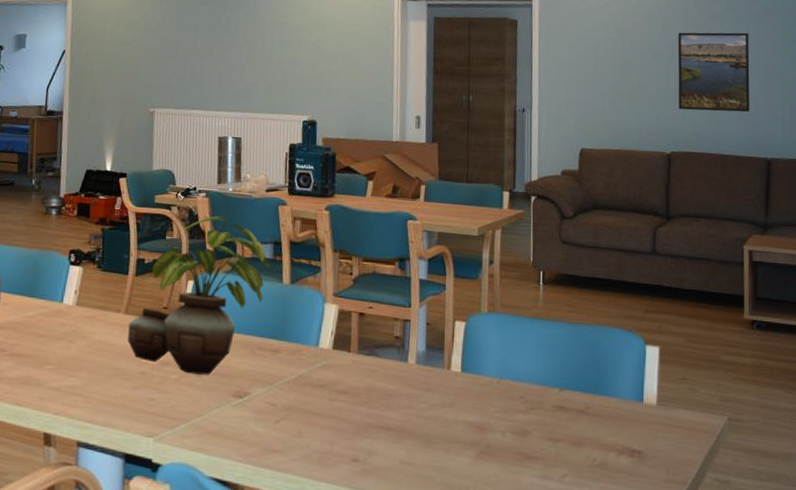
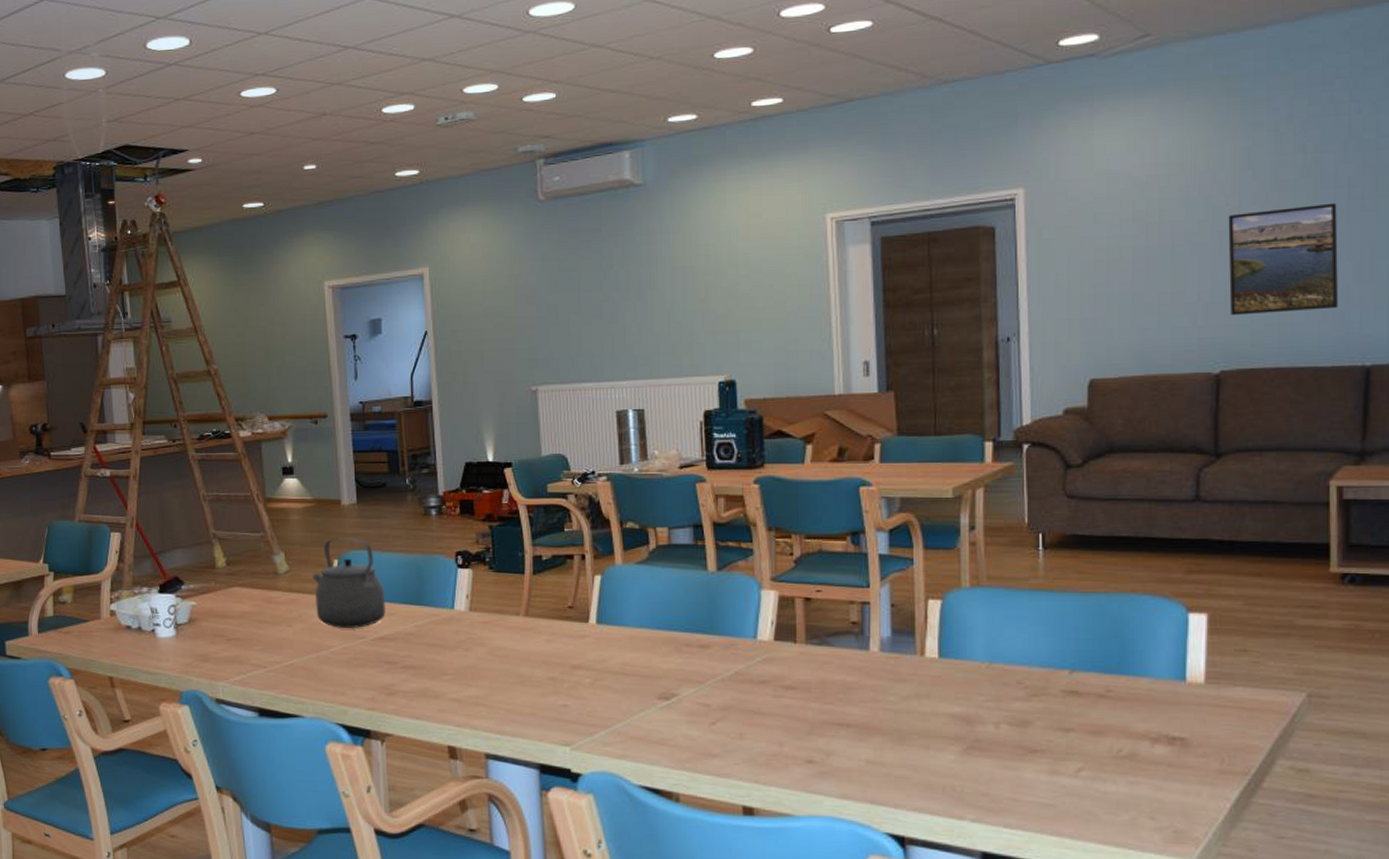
potted plant: present [127,215,270,375] -> none [531,501,691,677]

